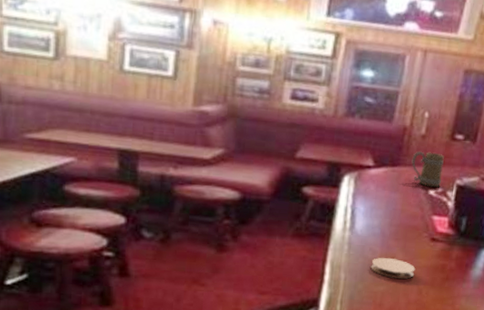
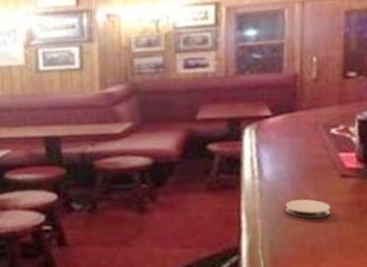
beer mug: present [411,151,444,188] -> none [308,93,341,127]

